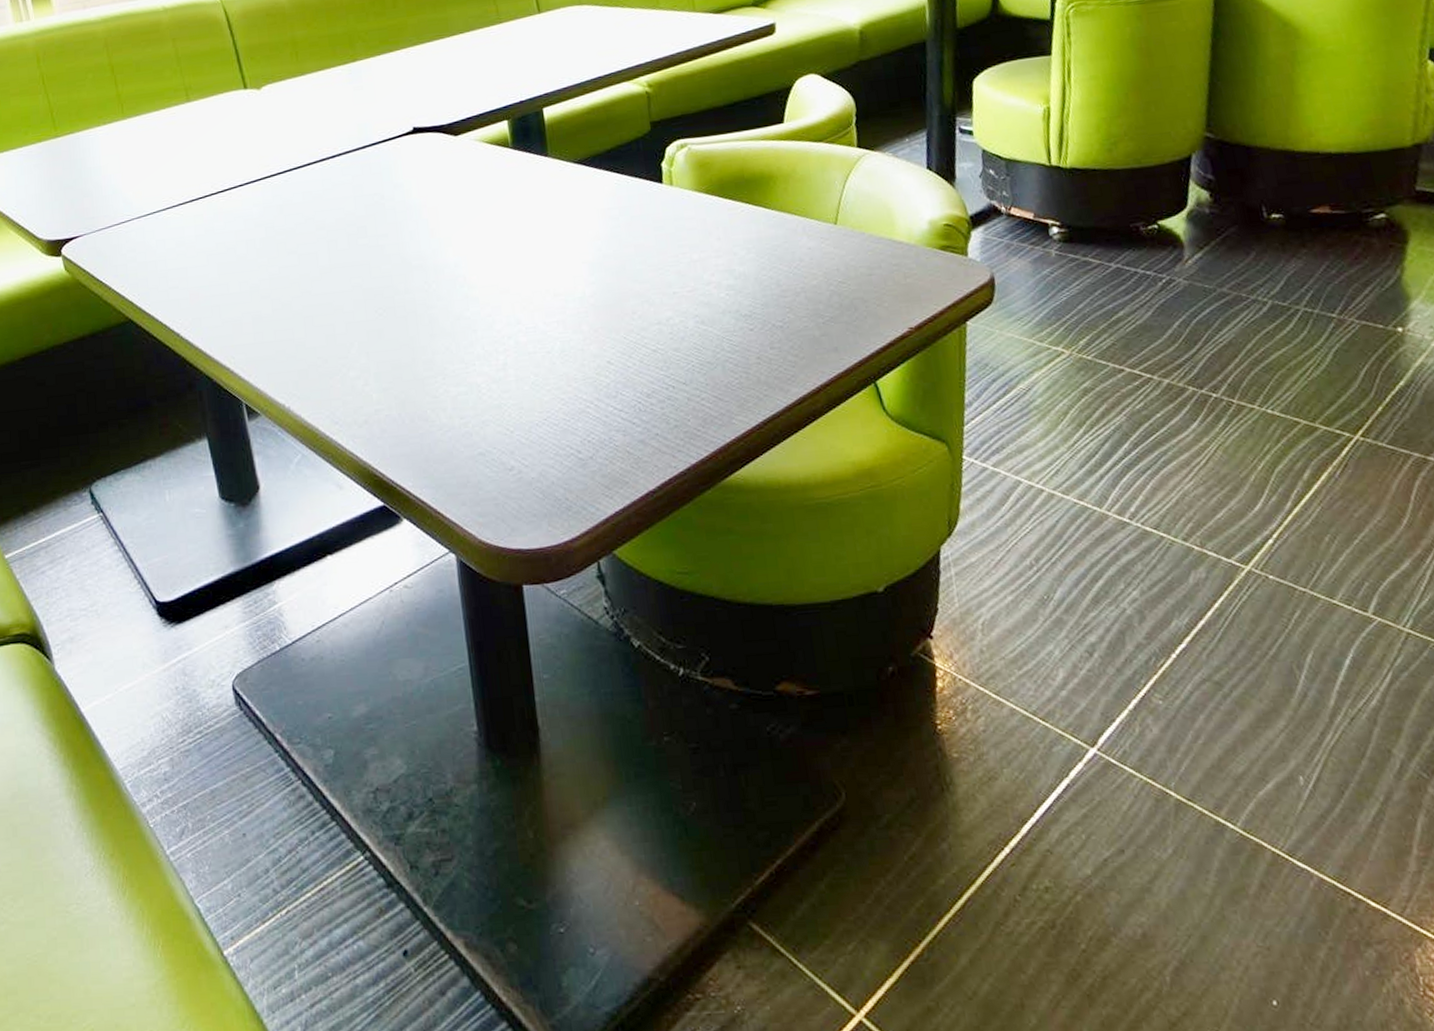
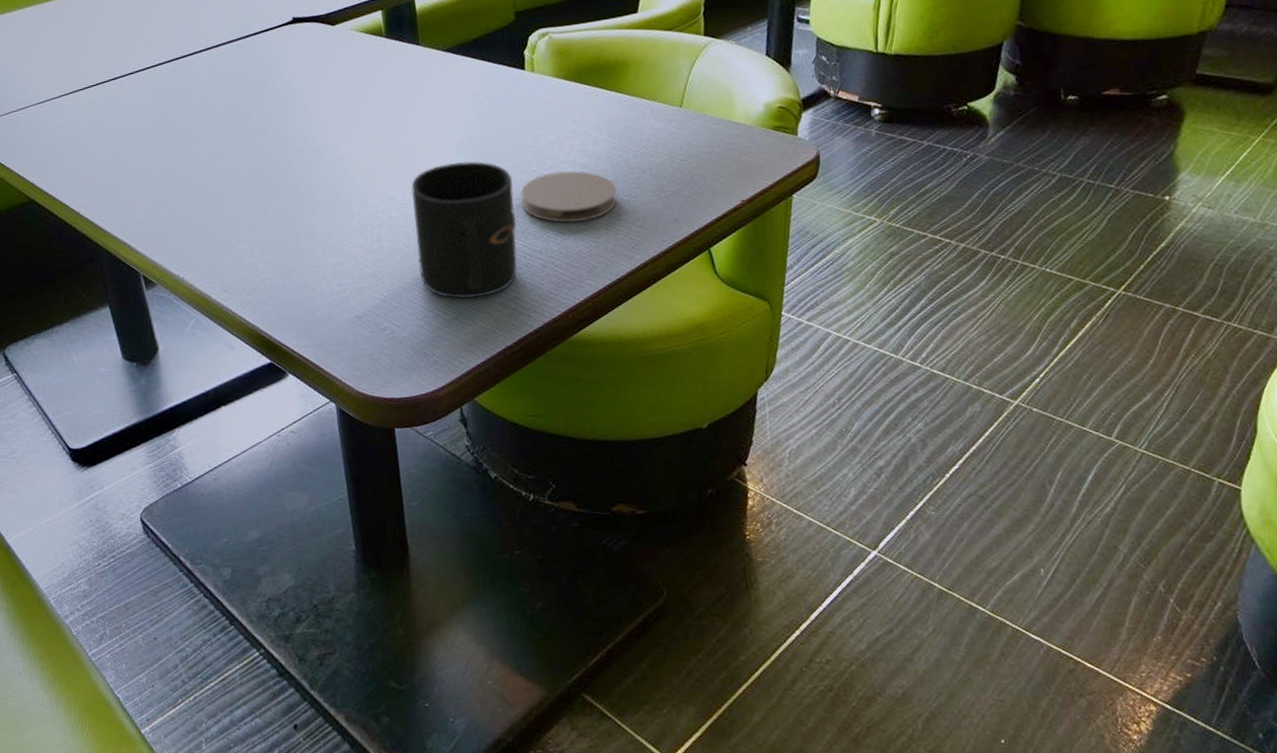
mug: none [540,282,659,436] -> present [411,161,517,299]
coaster: none [661,292,768,351] -> present [520,170,617,223]

